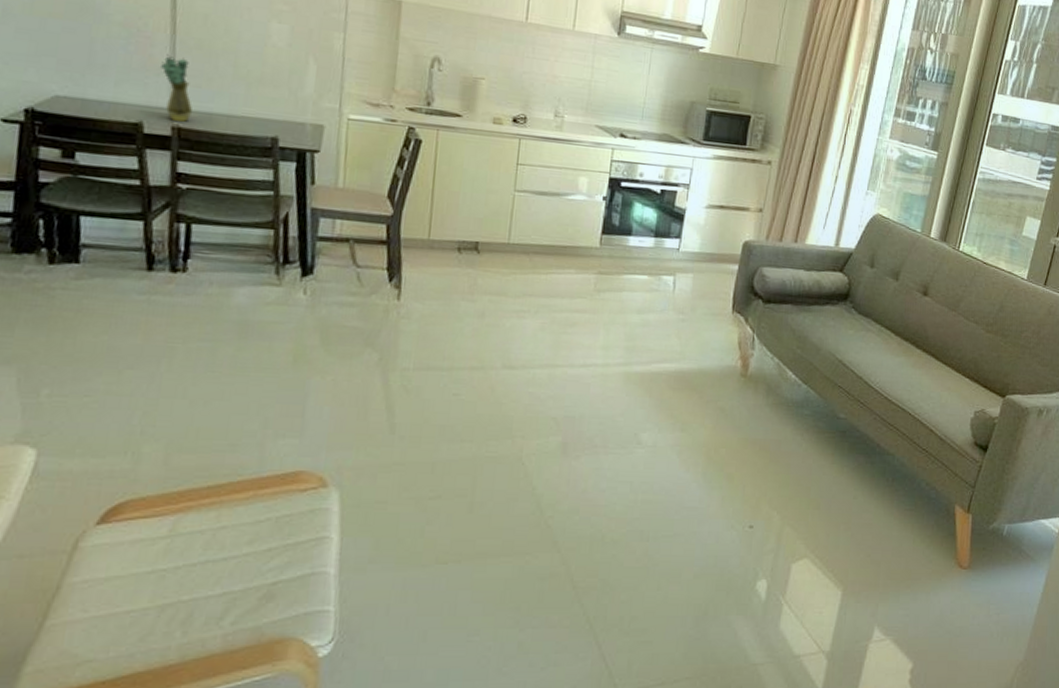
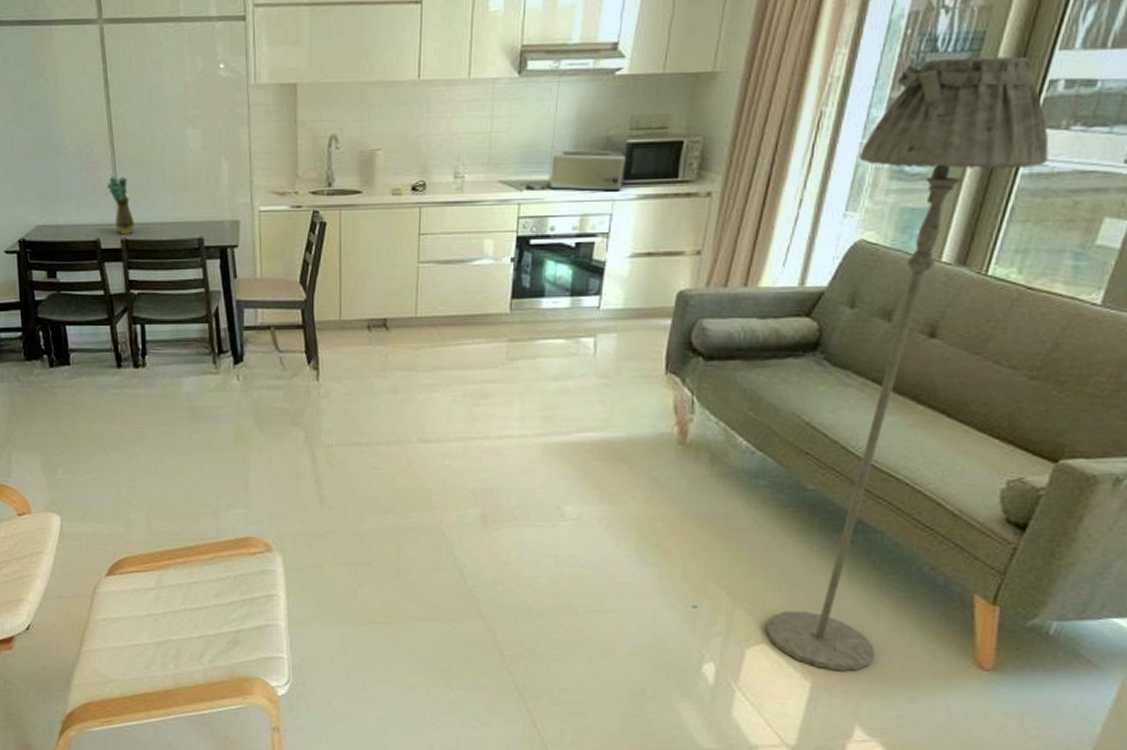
toaster: none [639,105,706,151] -> present [548,149,627,193]
floor lamp: none [807,84,994,579] -> present [765,56,1049,672]

